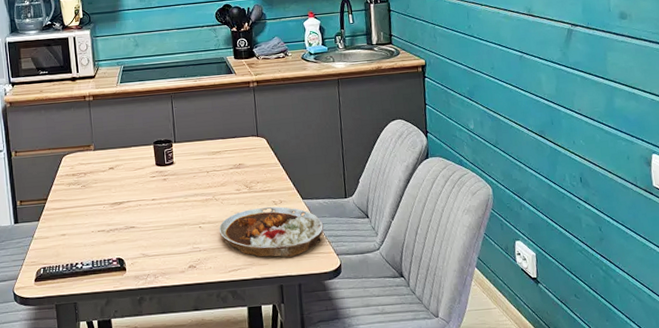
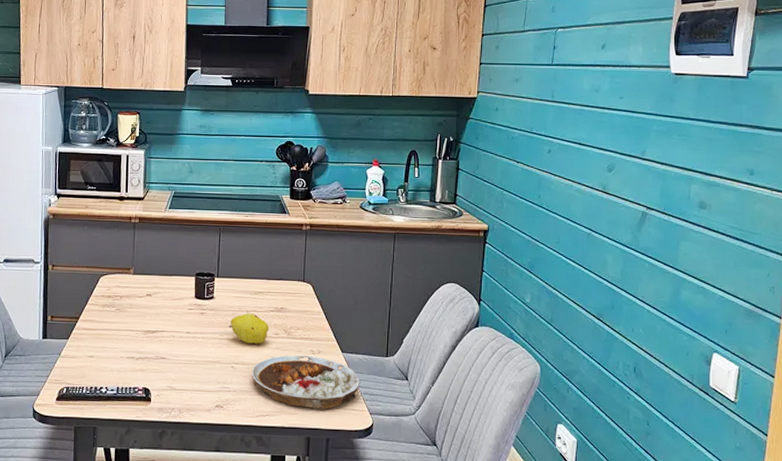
fruit: none [191,173,231,203] -> present [228,313,270,344]

